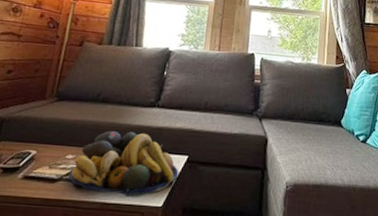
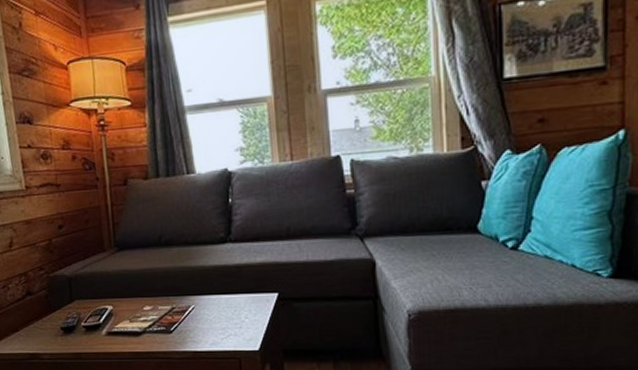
fruit bowl: present [68,131,179,198] -> none [151,274,271,344]

